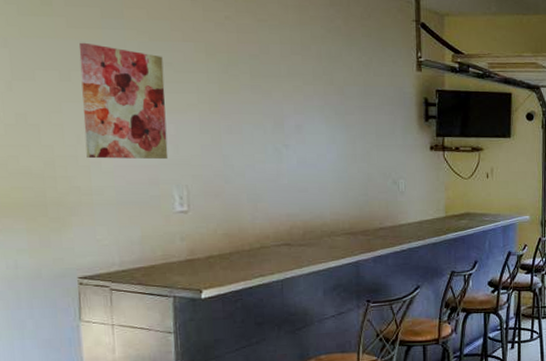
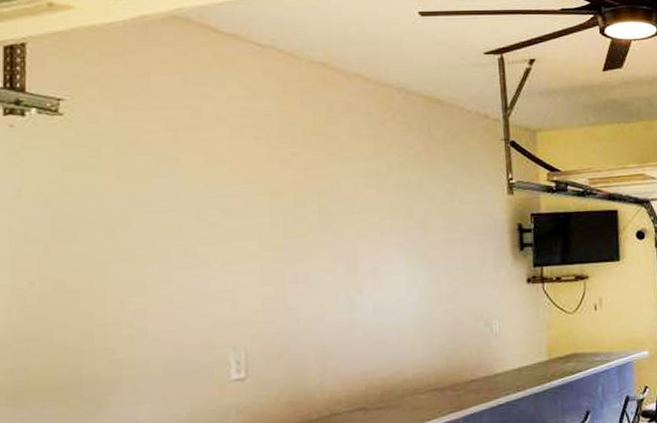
wall art: present [78,42,169,160] -> none [128,194,225,326]

